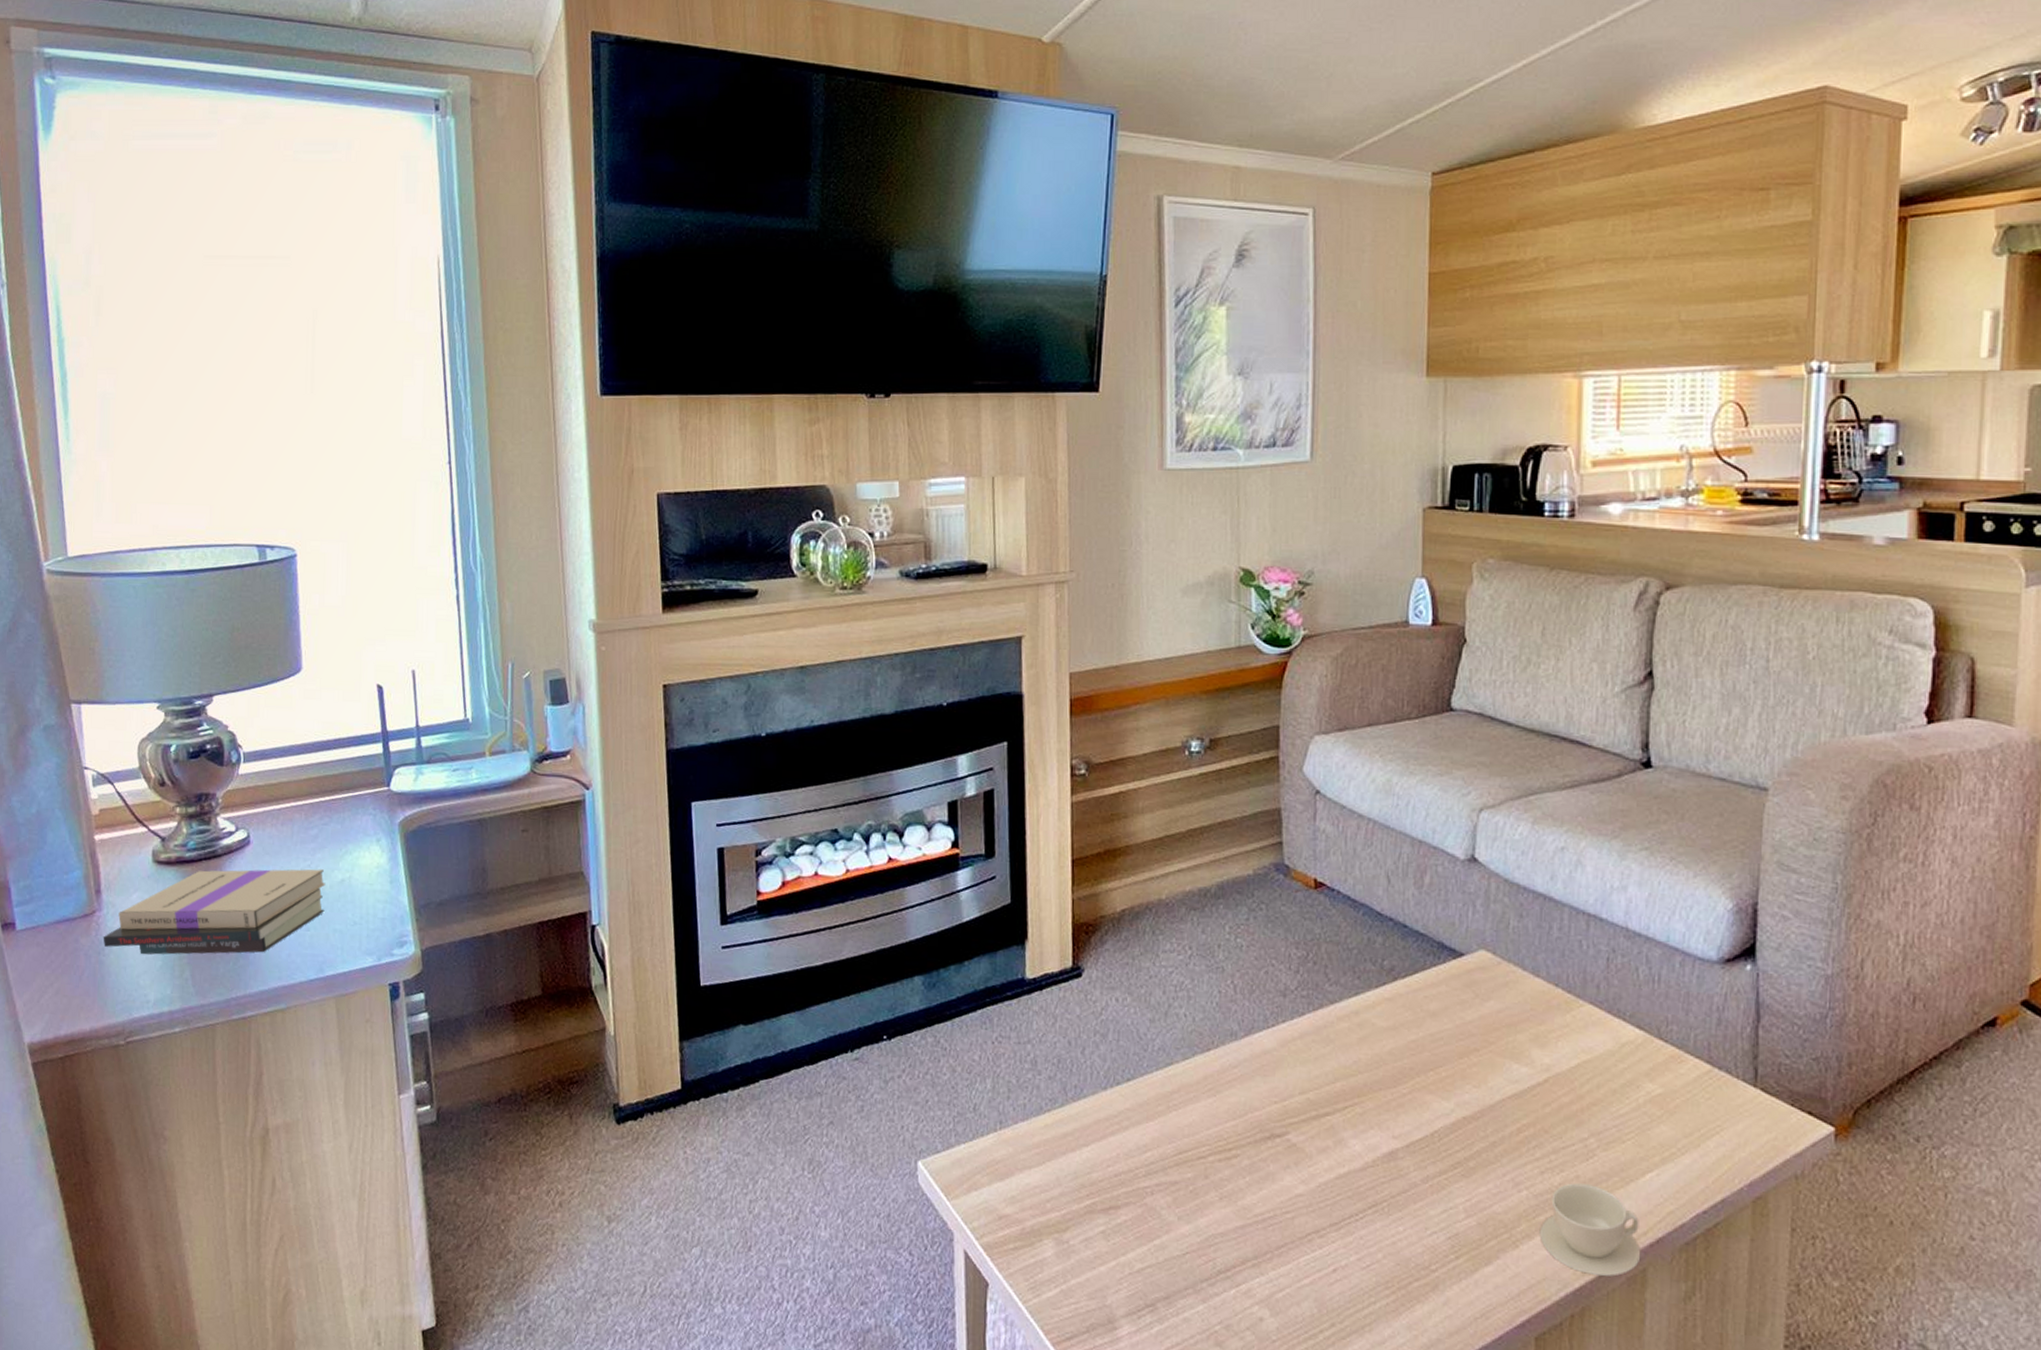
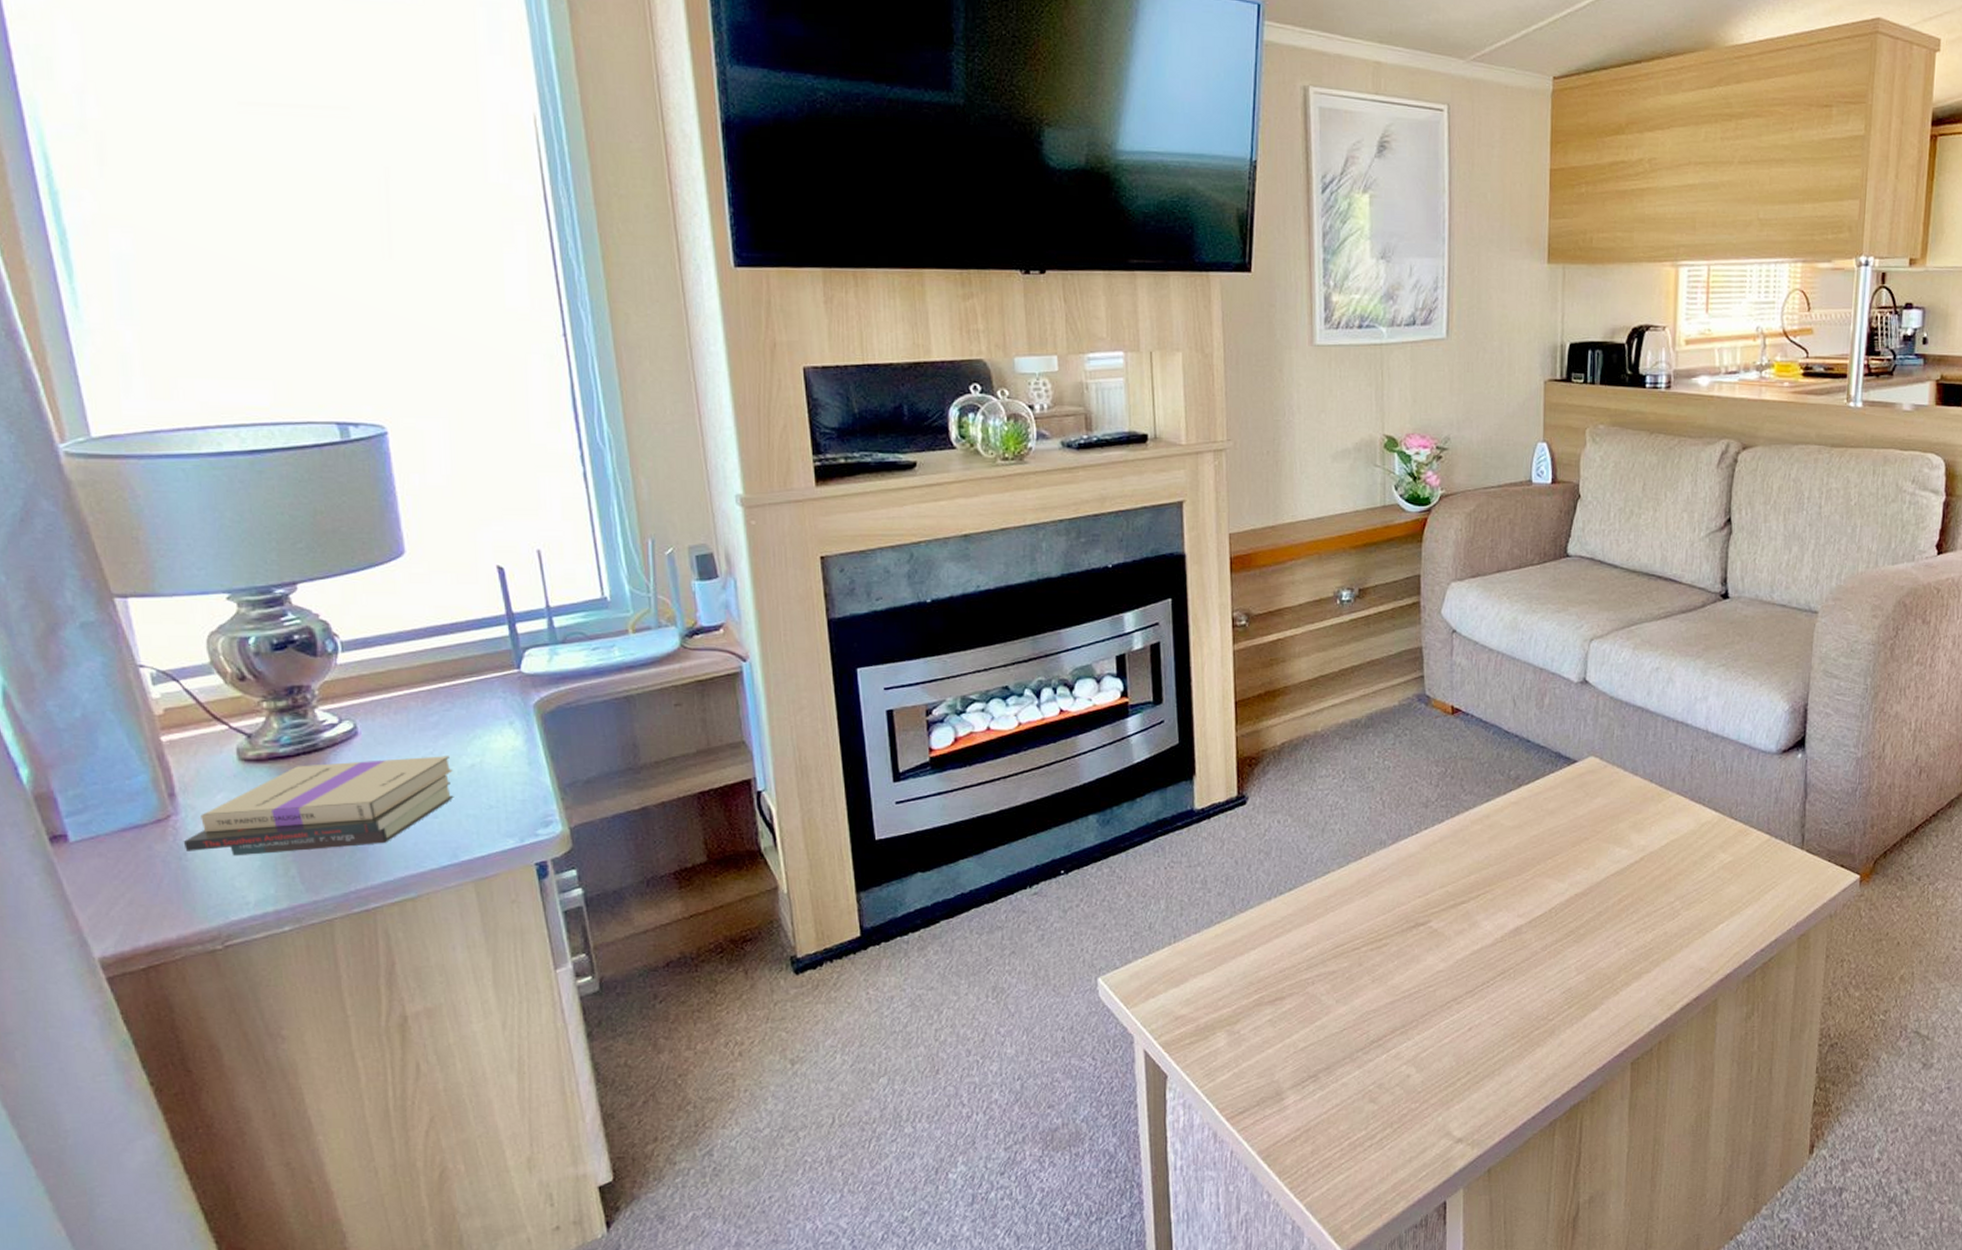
teacup: present [1539,1183,1641,1277] -> none [1635,938,1714,1008]

